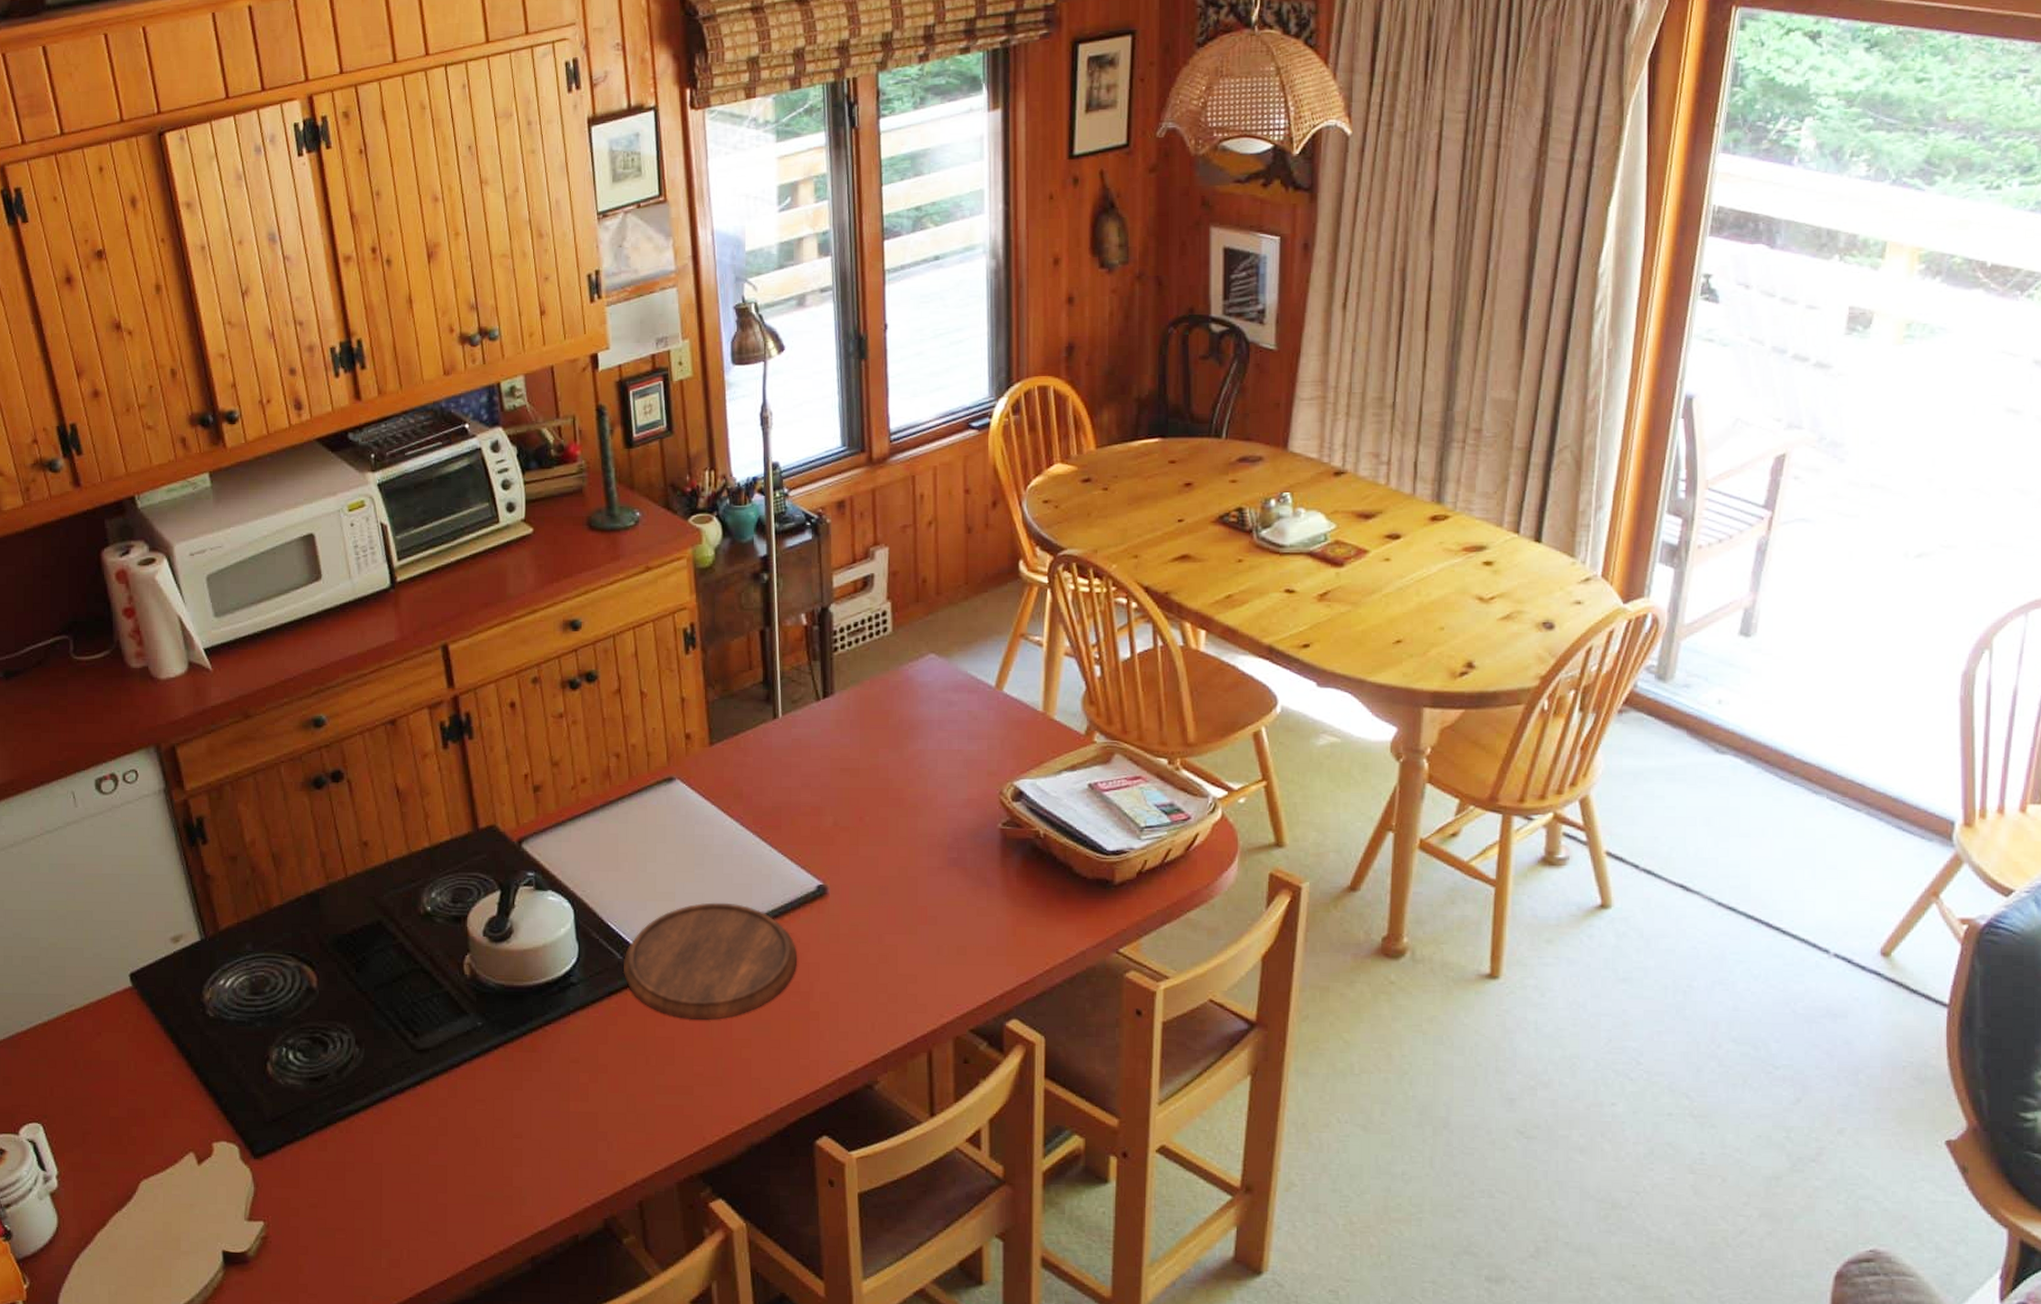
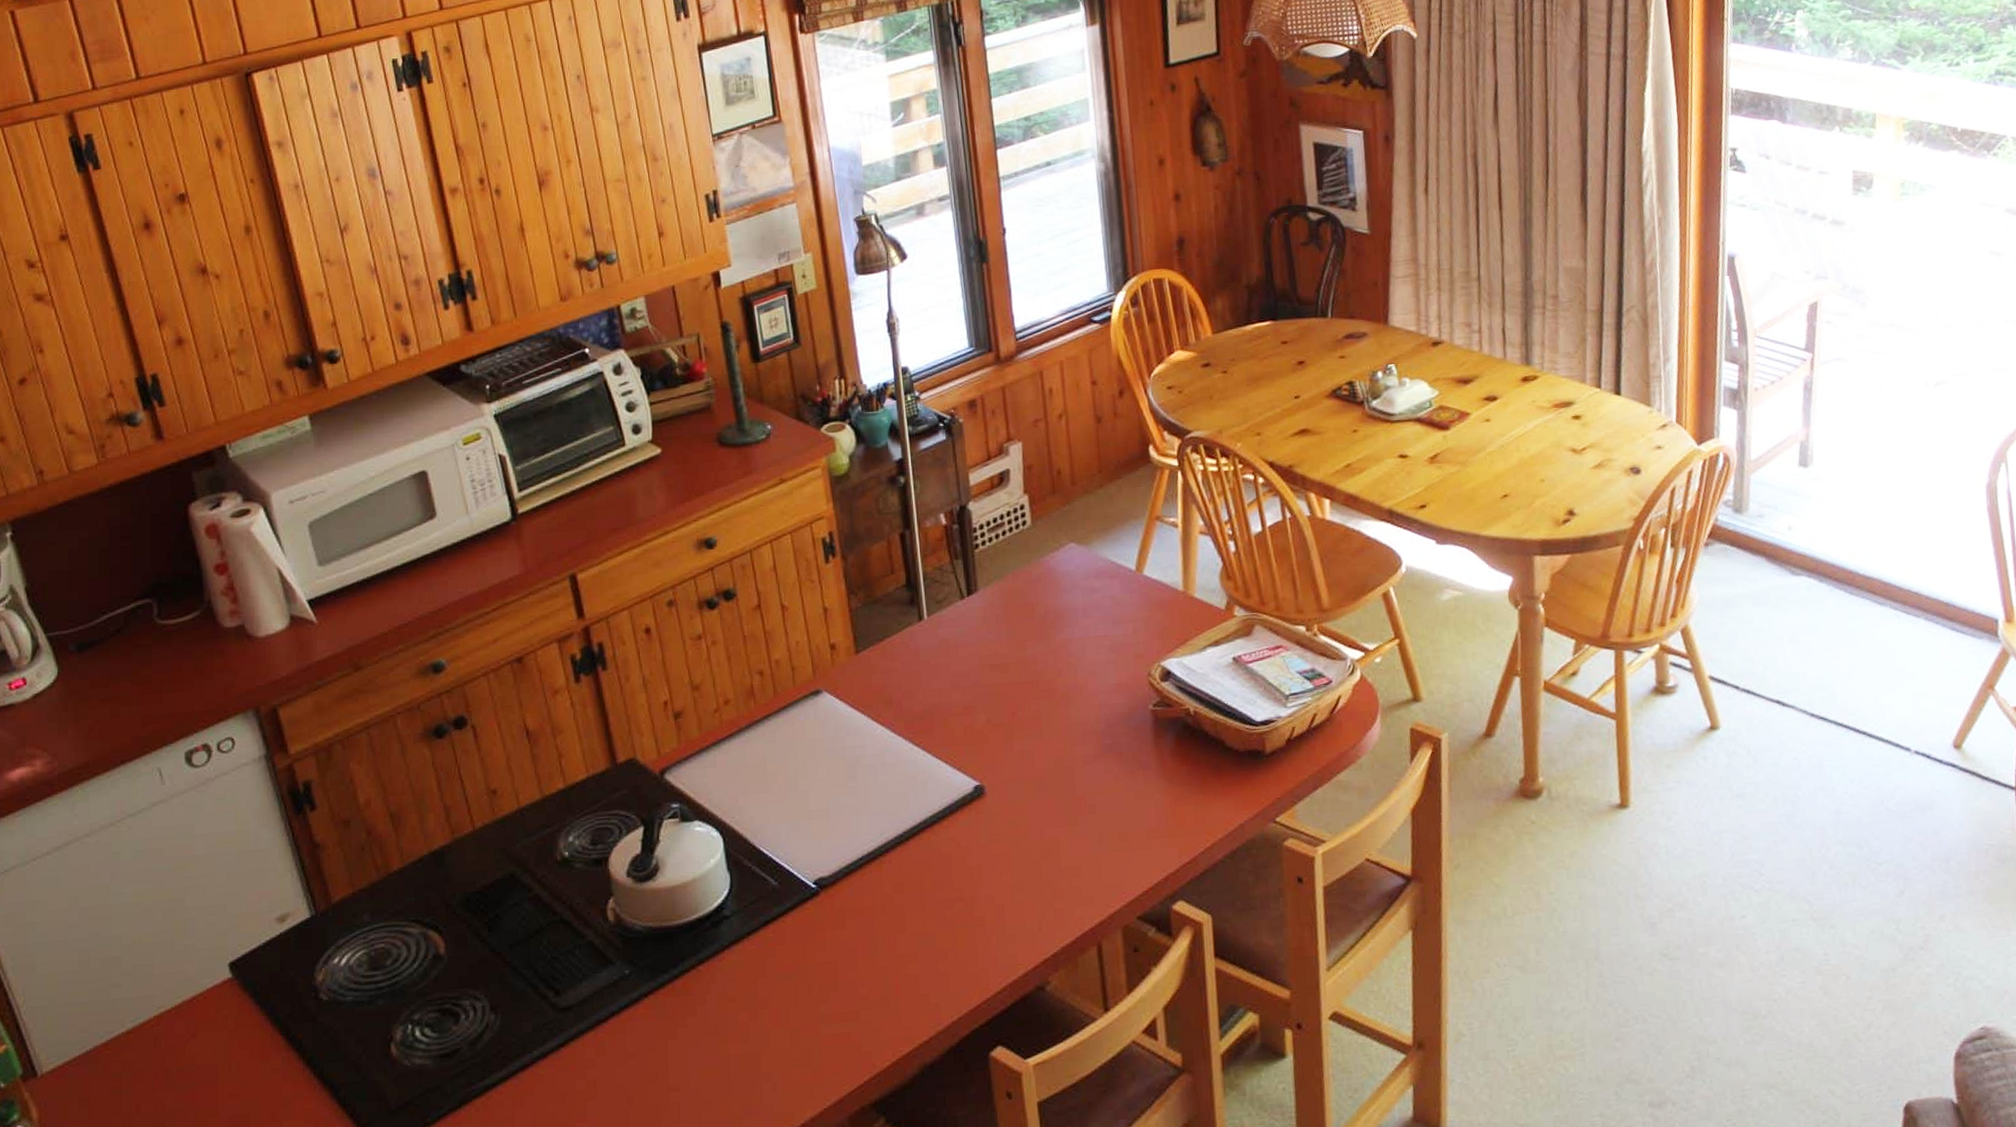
cutting board: present [622,902,797,1020] -> none [778,813,959,940]

